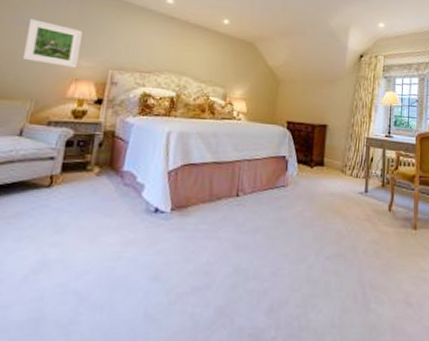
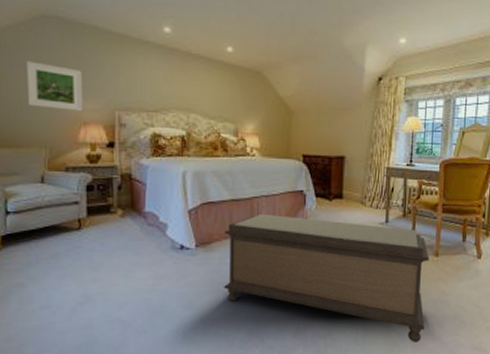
bench: none [196,178,408,325] -> present [224,214,429,342]

